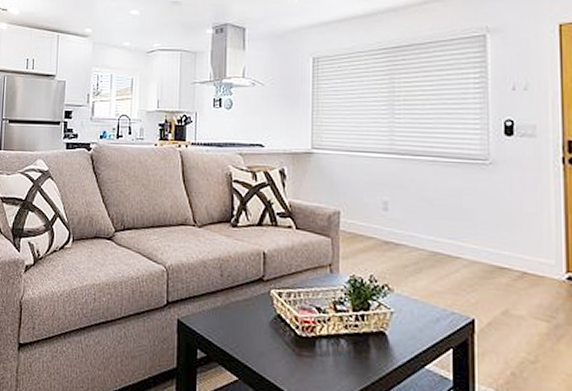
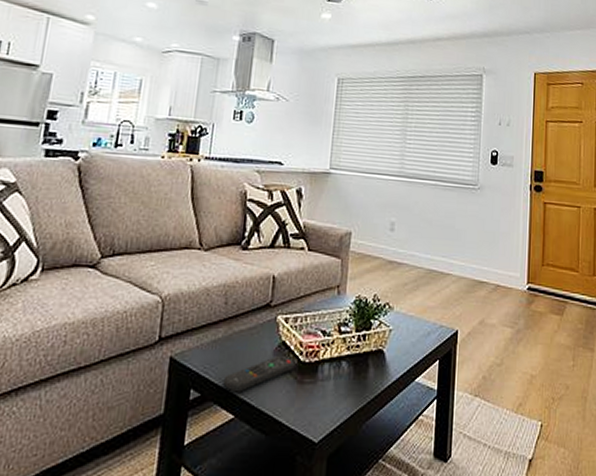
remote control: none [225,326,291,358] -> present [223,354,294,393]

